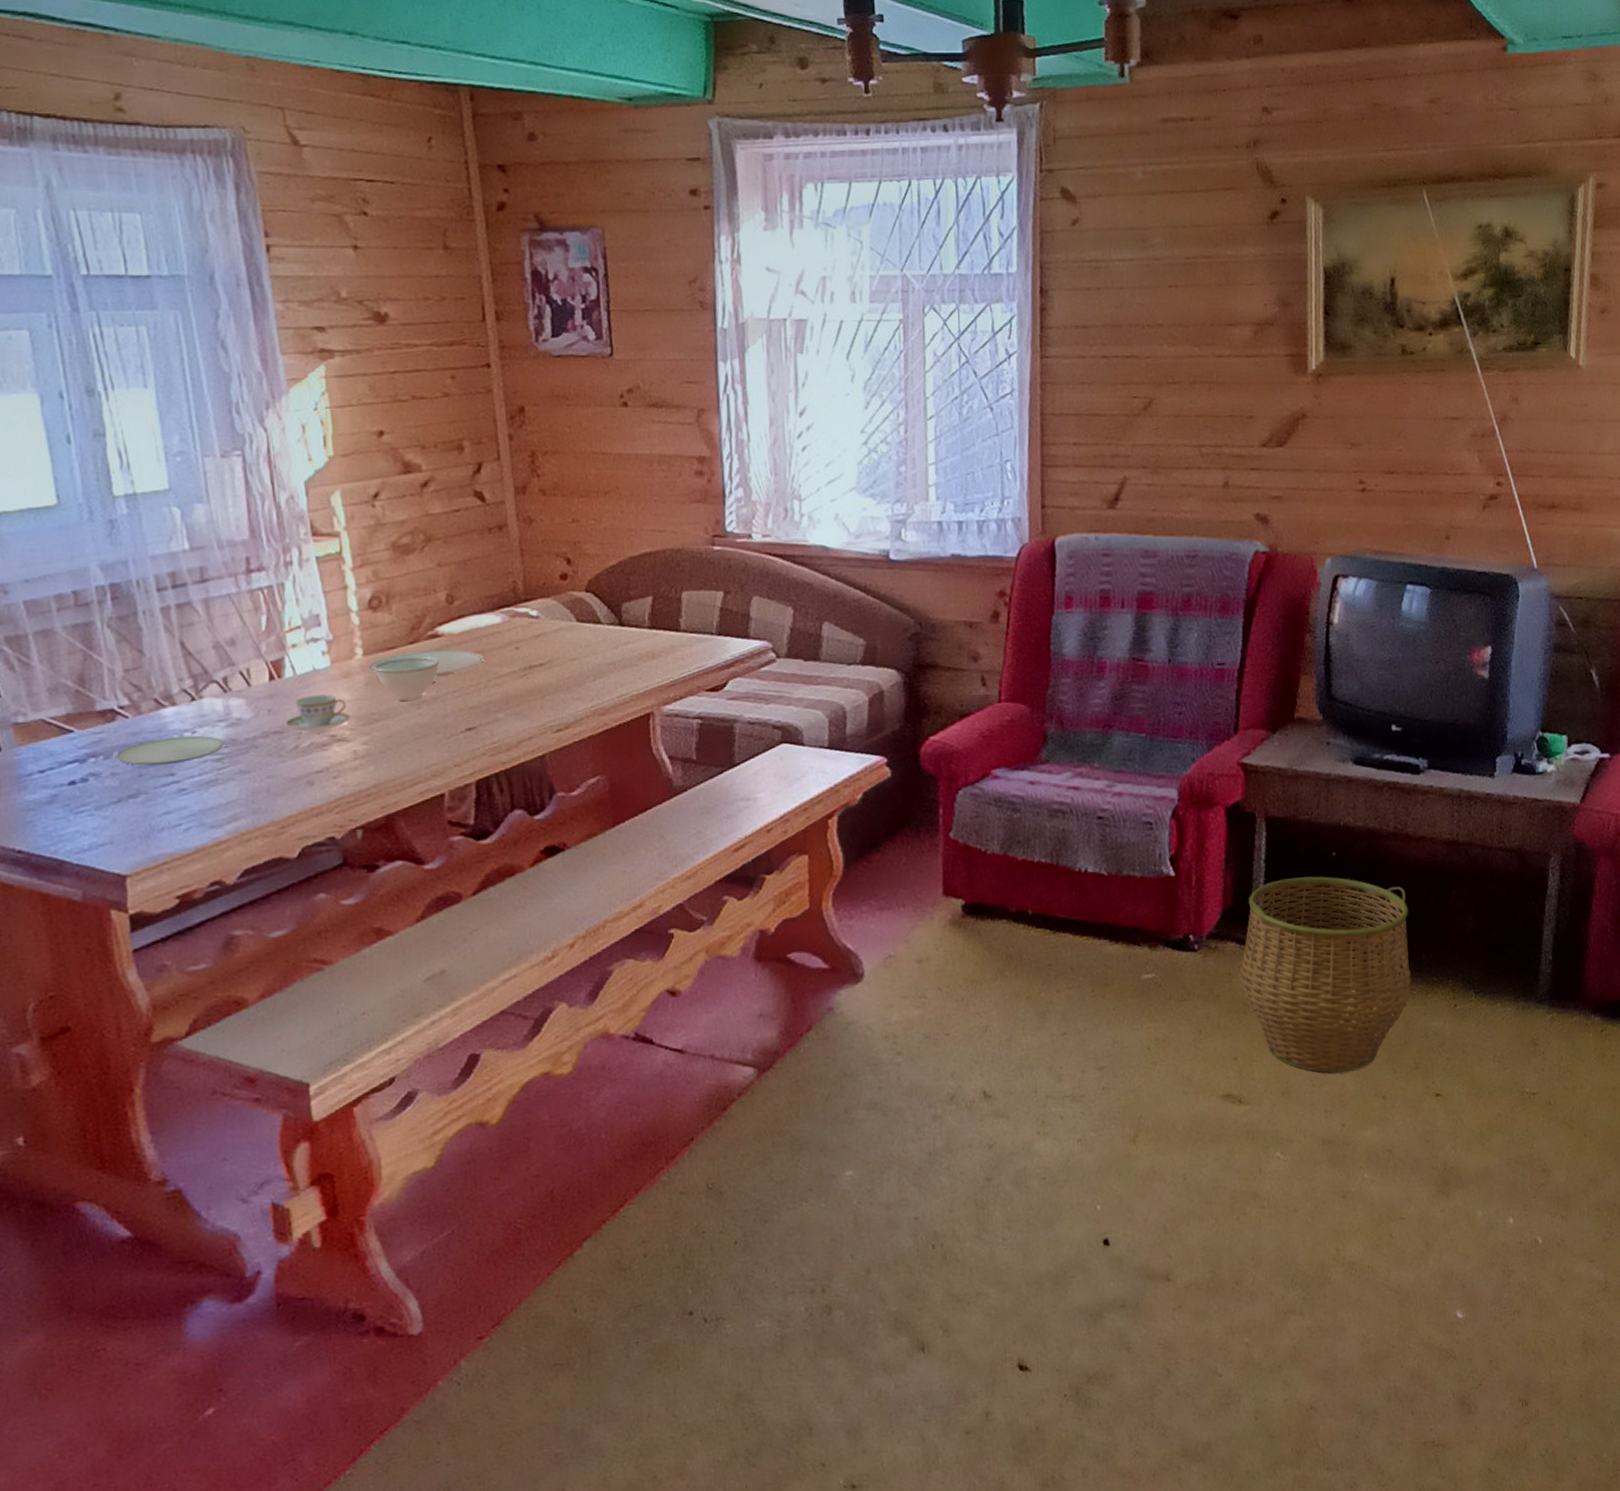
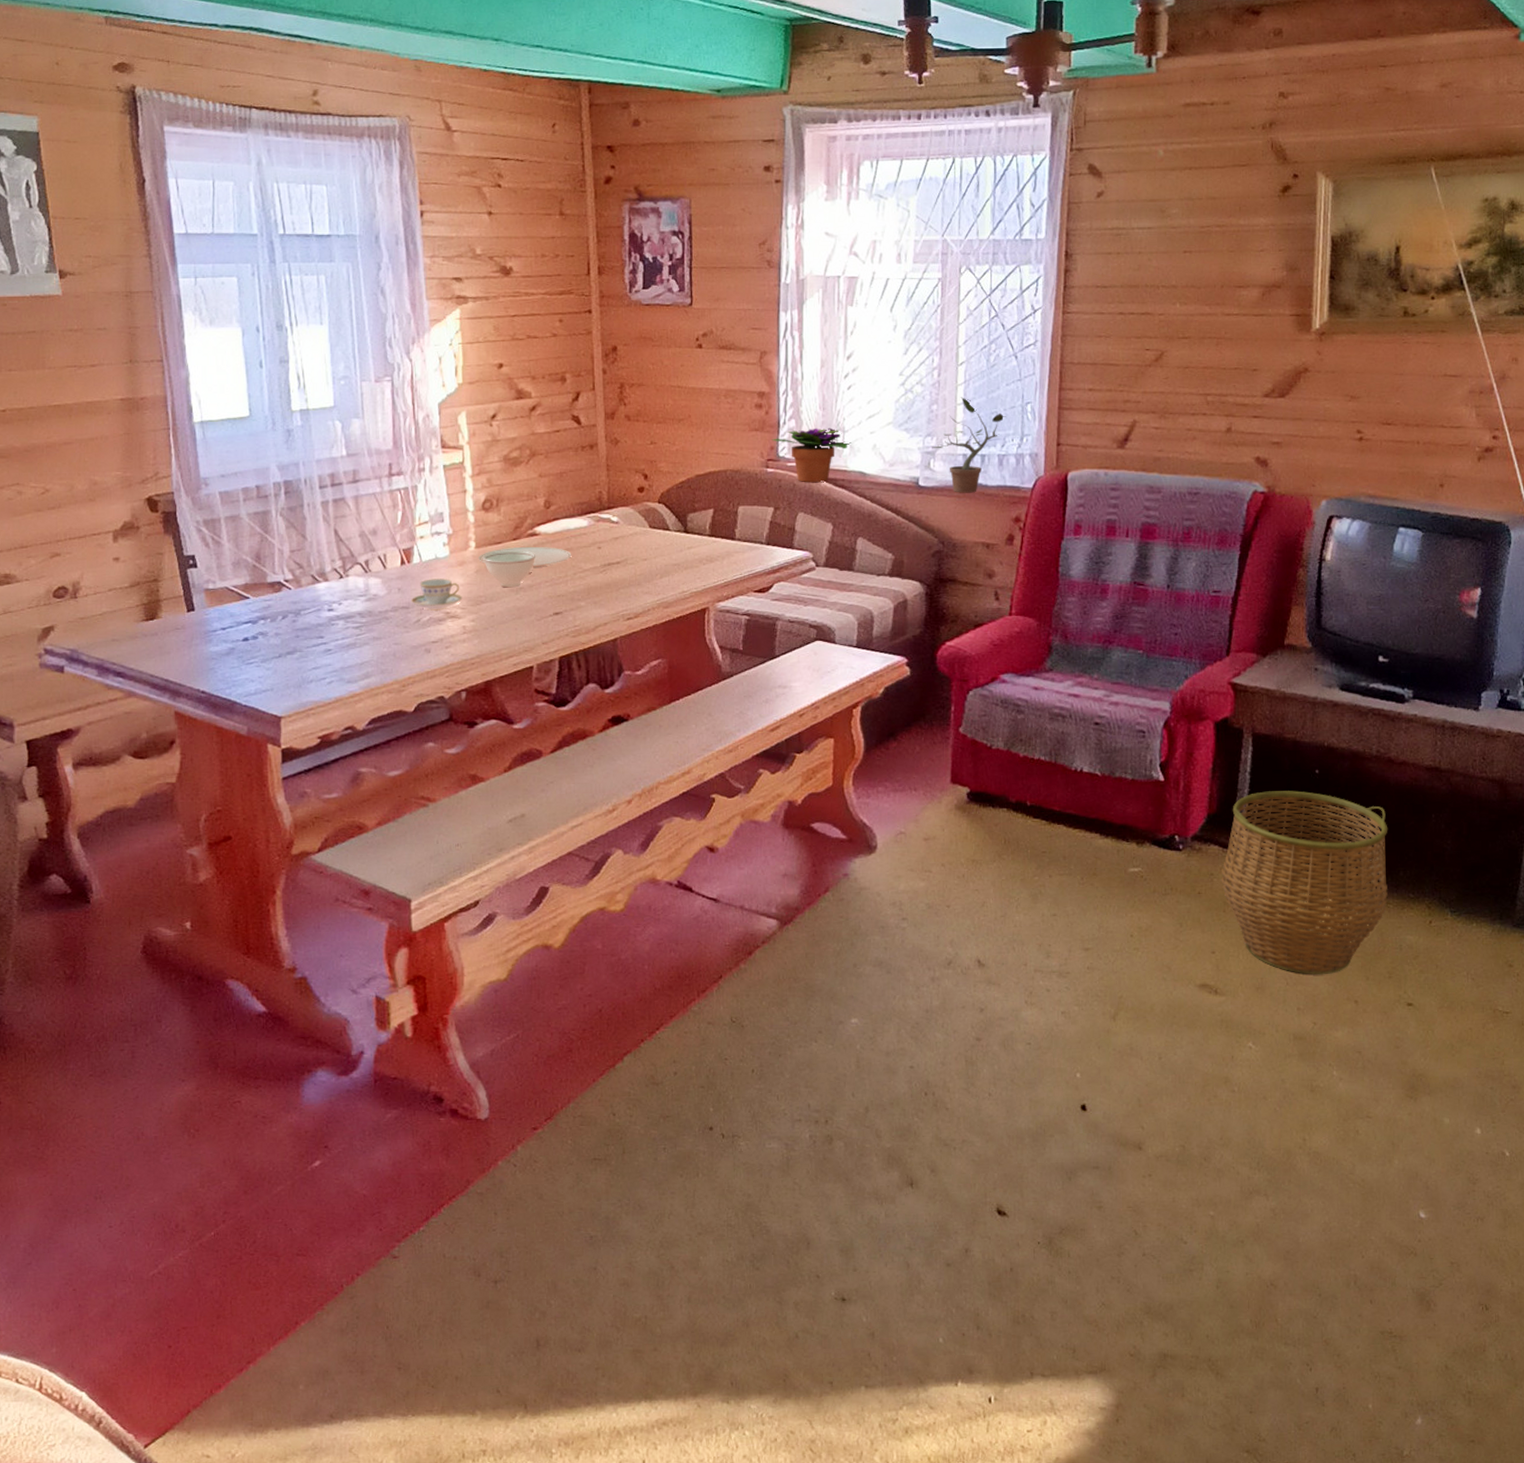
plate: present [115,735,225,766] -> none [279,606,363,630]
potted flower: none [716,496,810,561] -> present [772,427,852,483]
potted plant: none [902,456,984,567] -> present [932,397,1006,493]

